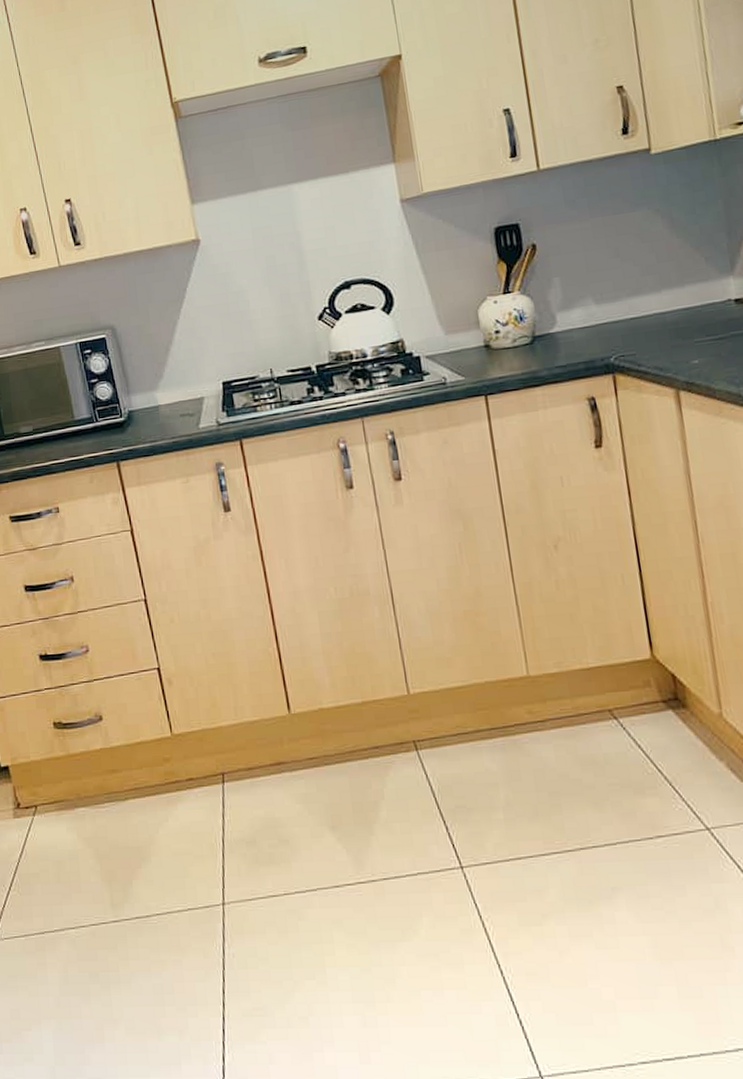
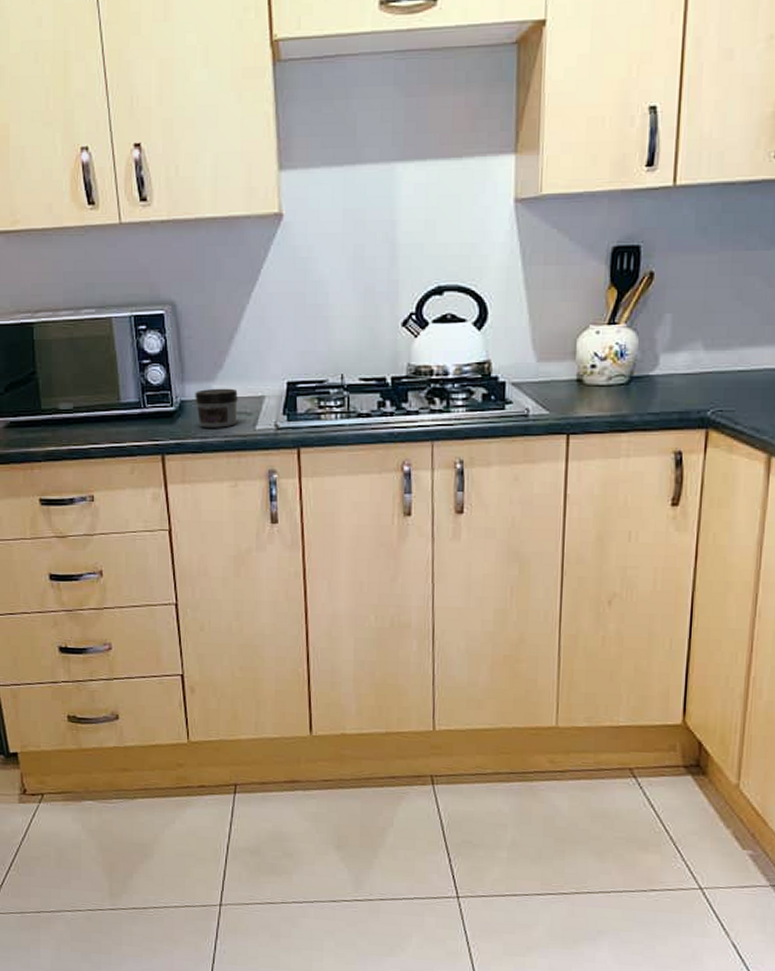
jar: none [140,394,182,433] -> present [195,388,239,428]

